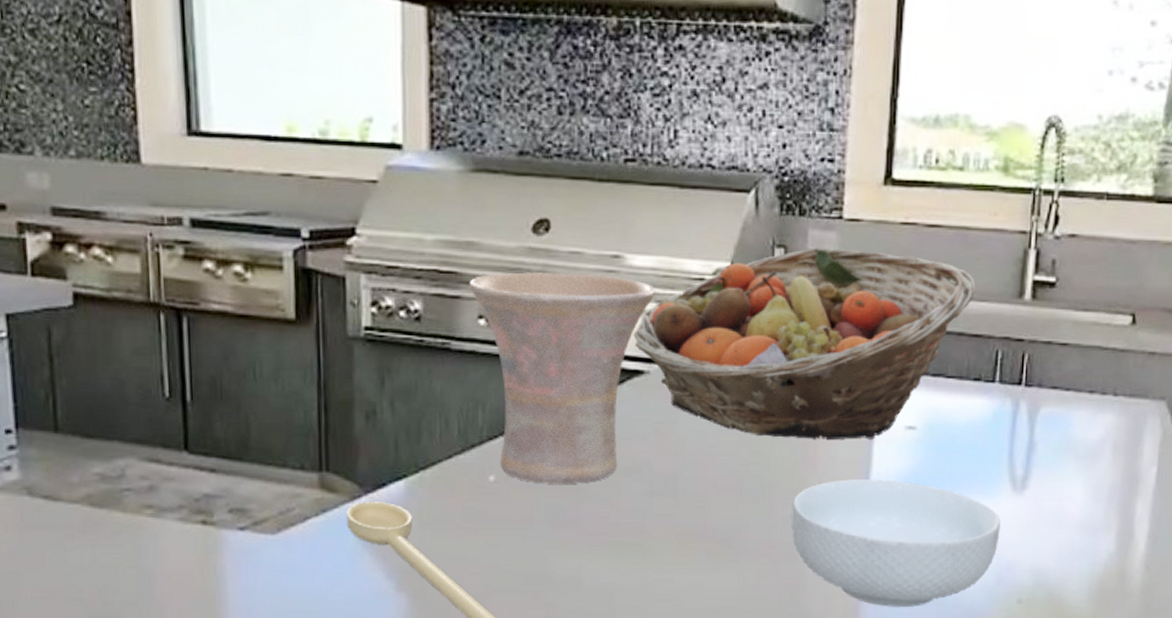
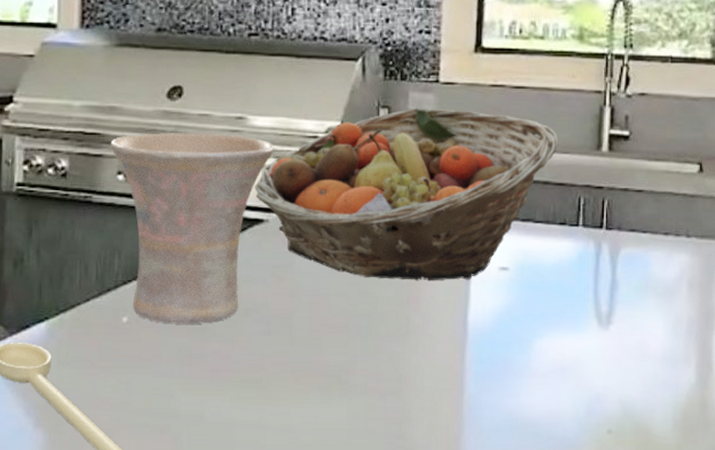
cereal bowl: present [791,479,1000,607] -> none [396,317,589,438]

